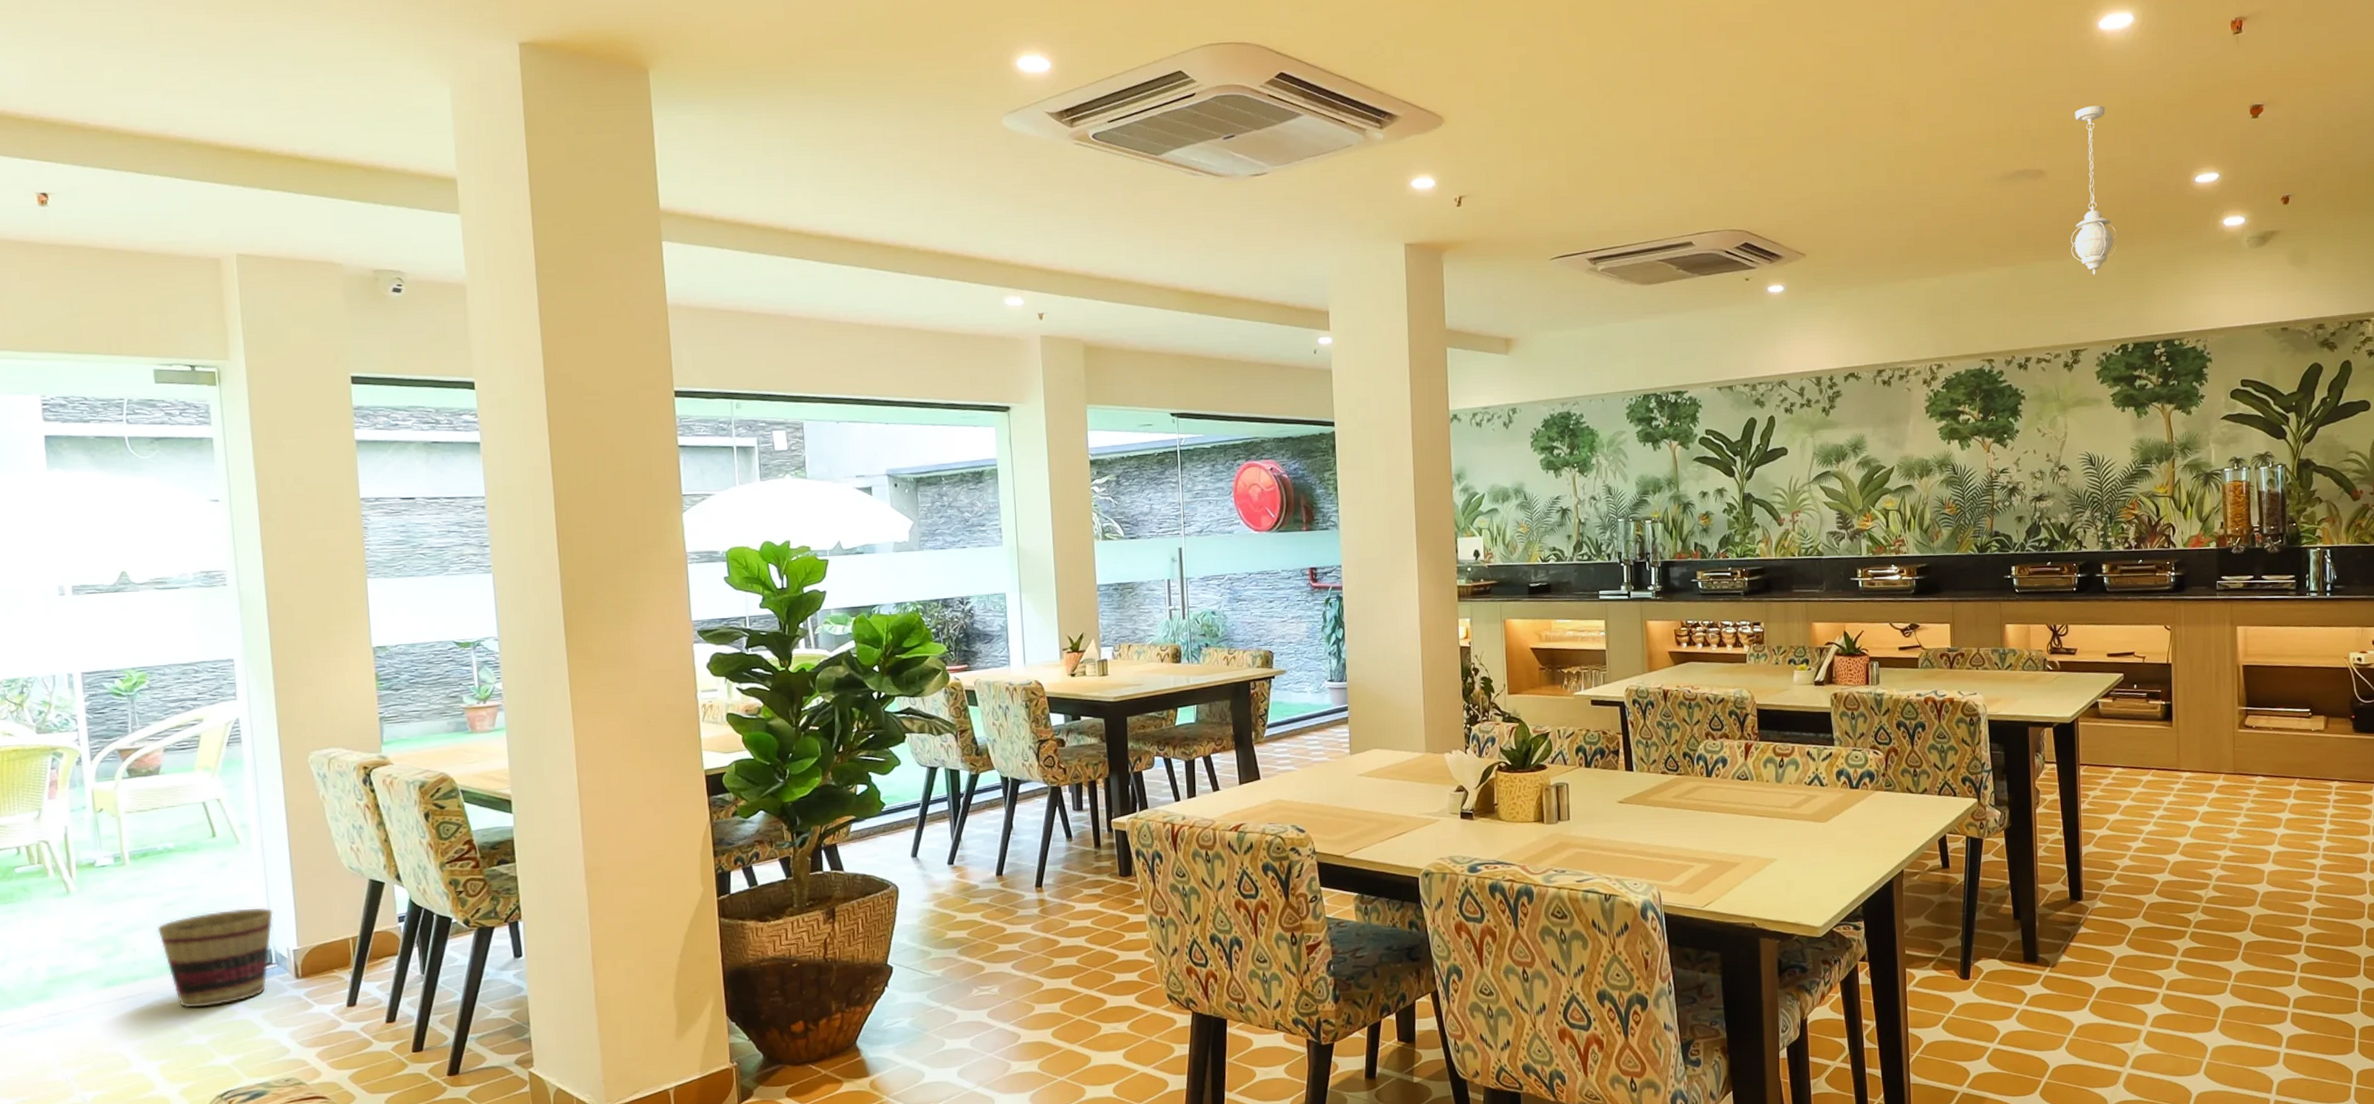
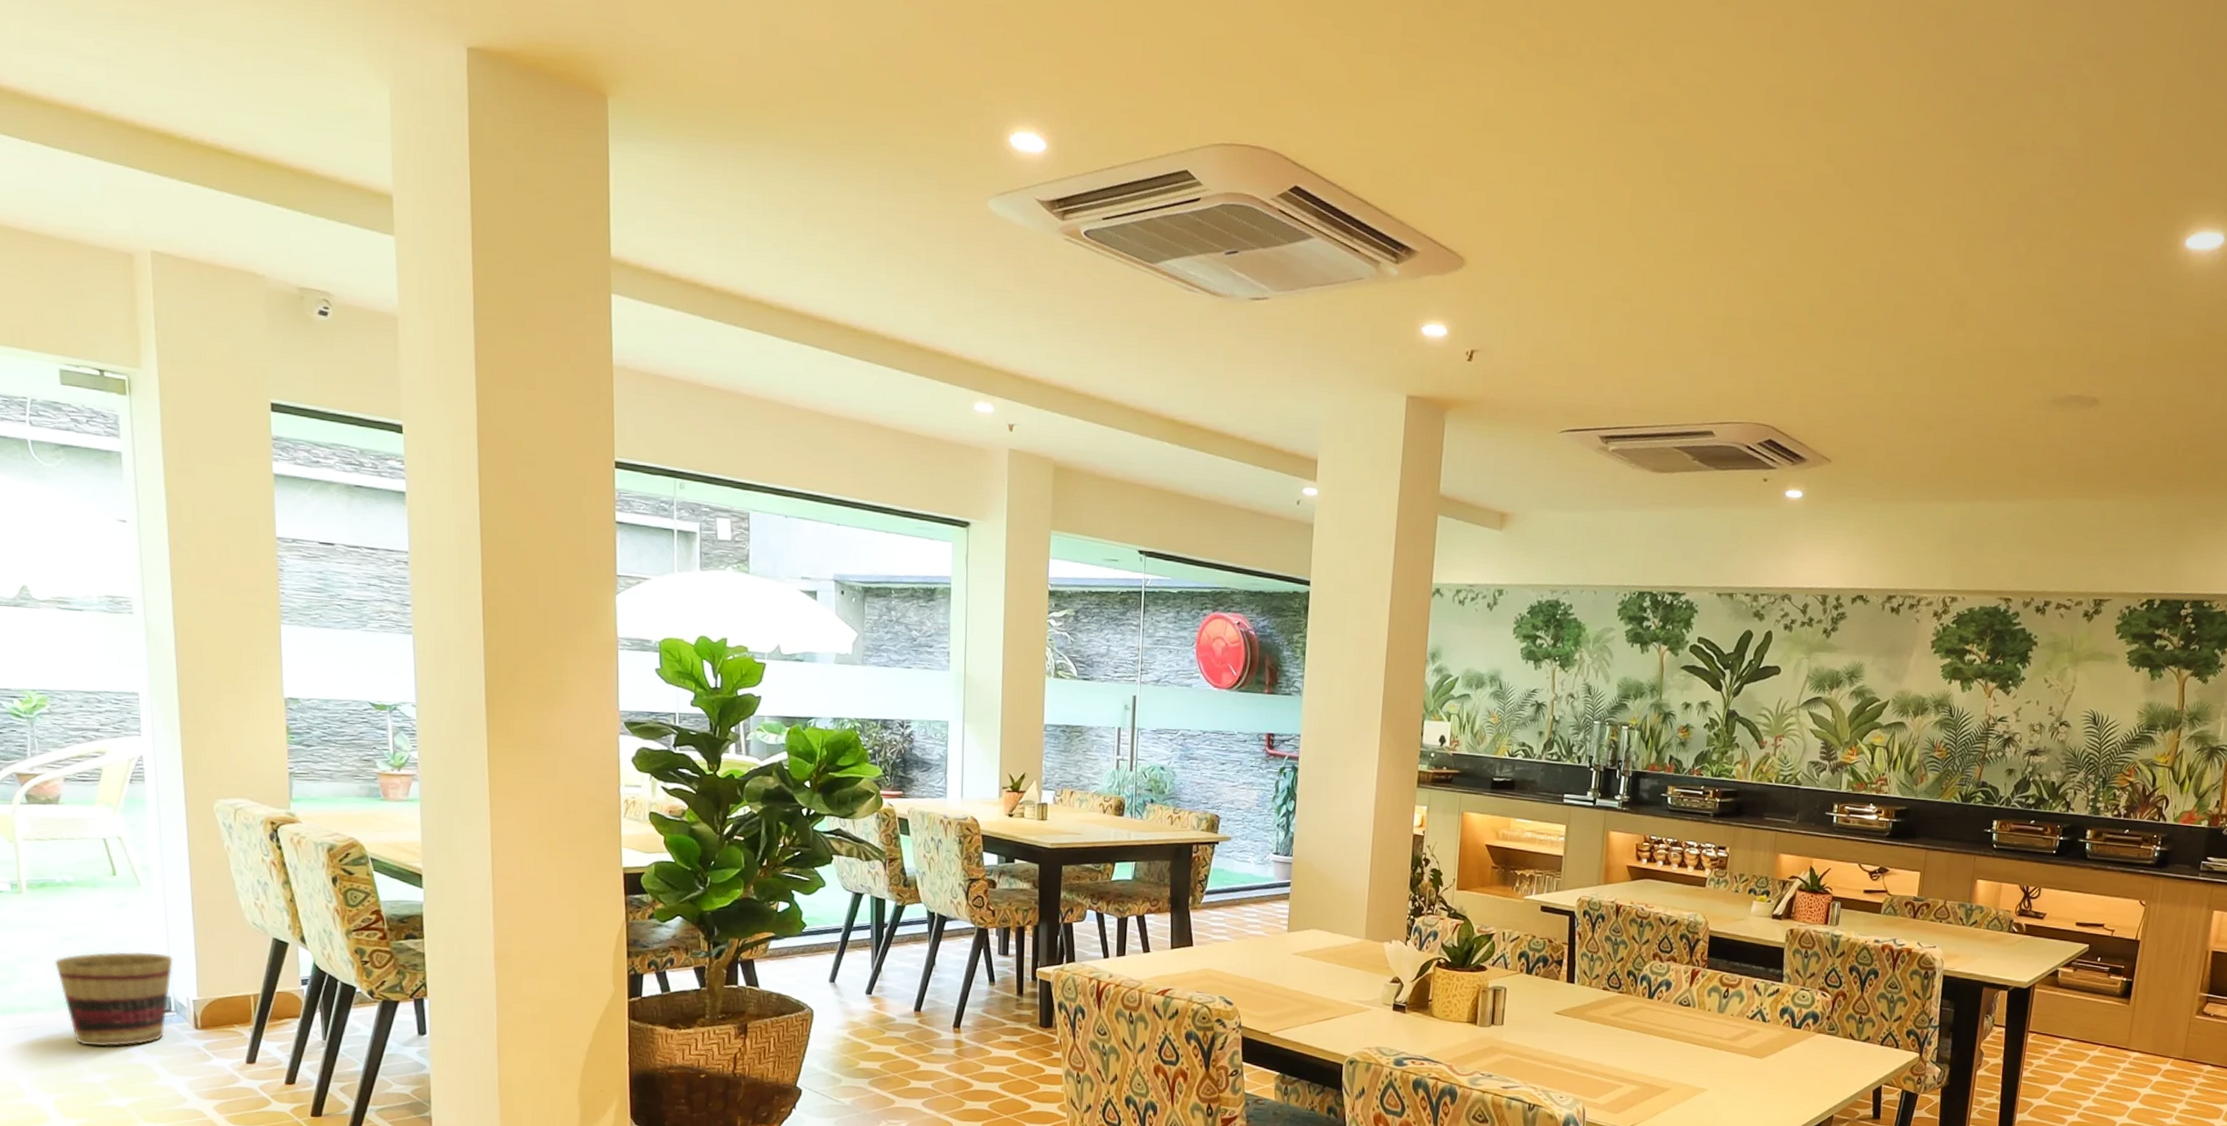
pendant light: present [2071,105,2117,275] -> none [2112,333,2176,521]

